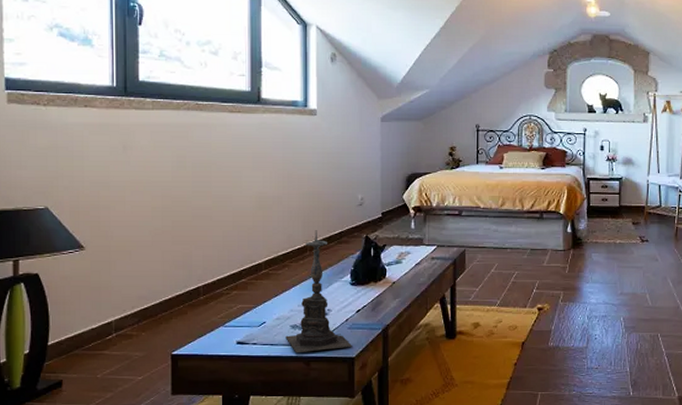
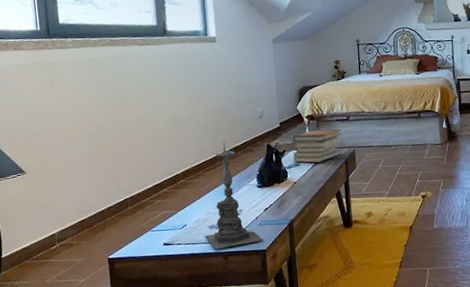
book stack: none [394,224,452,261] -> present [291,129,342,163]

